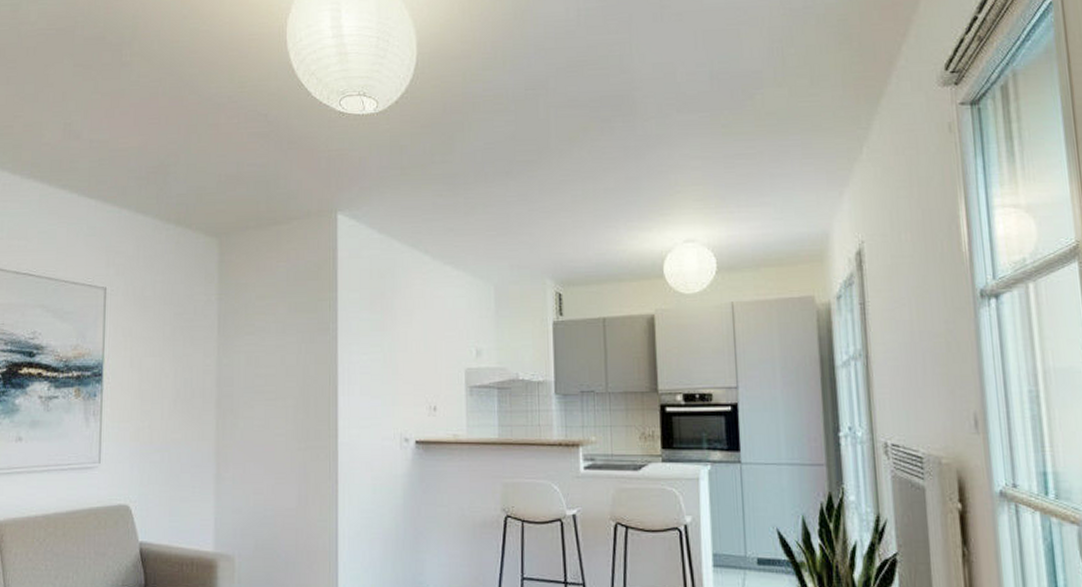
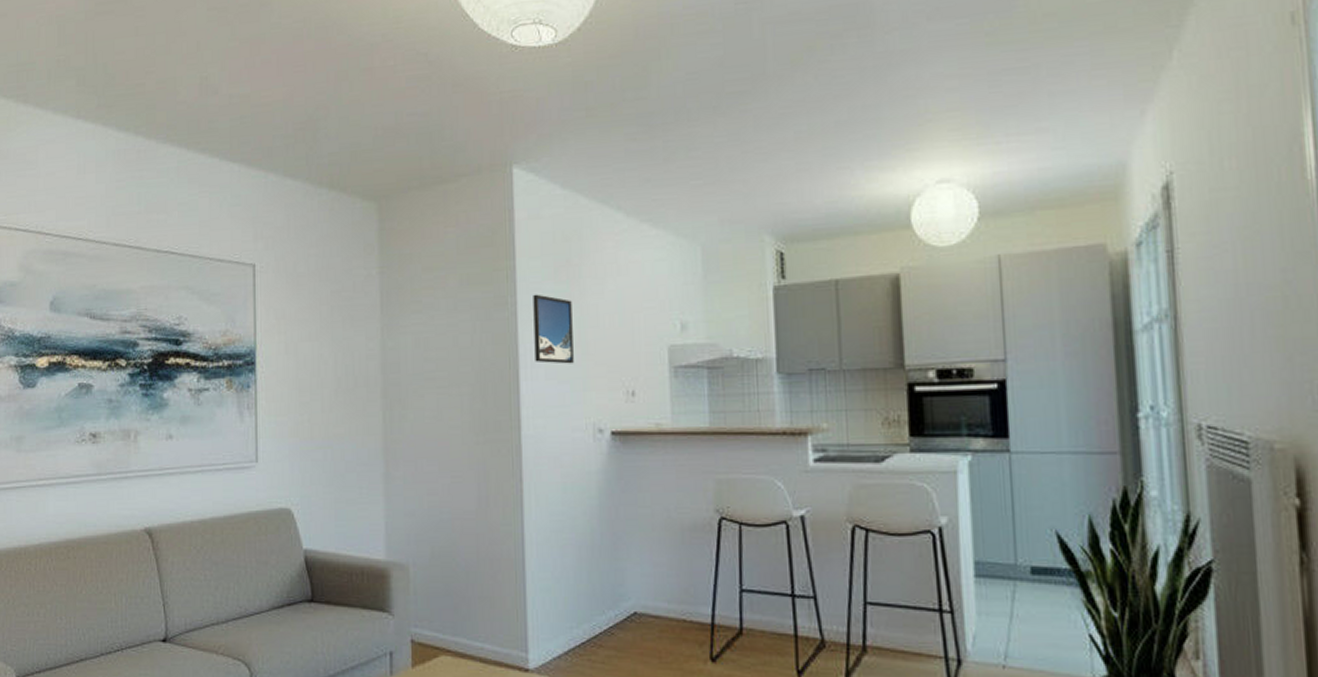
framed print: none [351,321,385,382] -> present [533,294,574,364]

